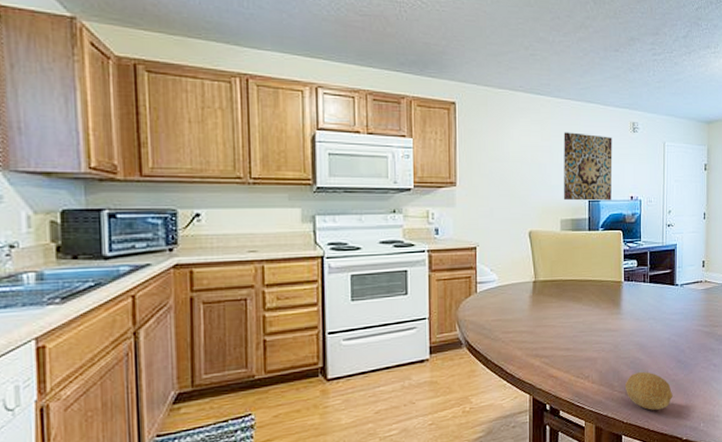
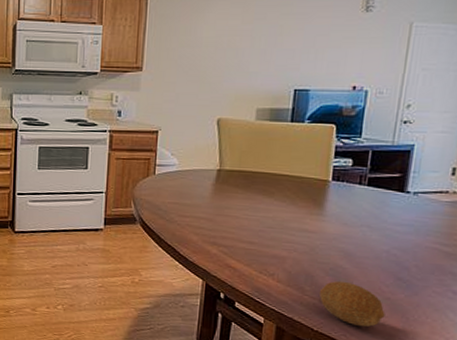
wall art: present [563,132,613,201] -> none [262,14,335,90]

